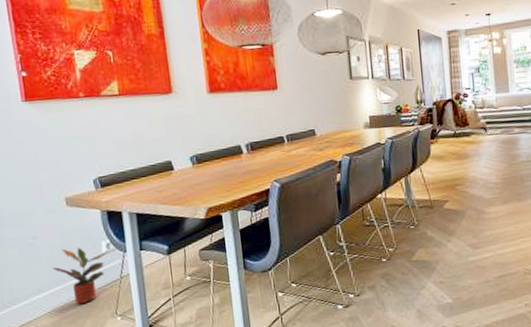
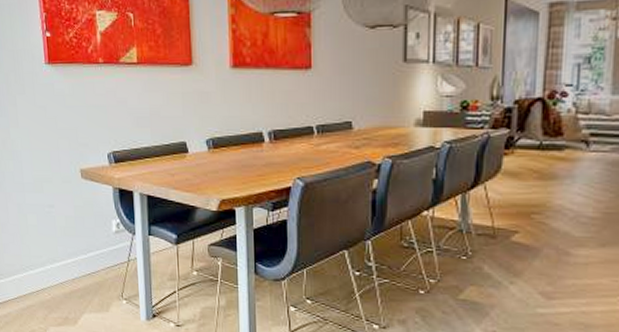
potted plant: present [52,247,107,305] -> none [65,221,116,281]

